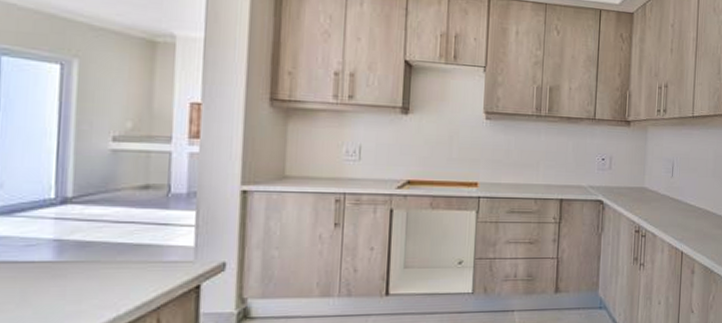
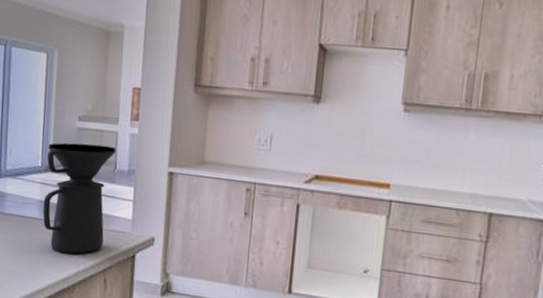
coffee maker: none [58,167,170,298] -> present [42,142,117,254]

